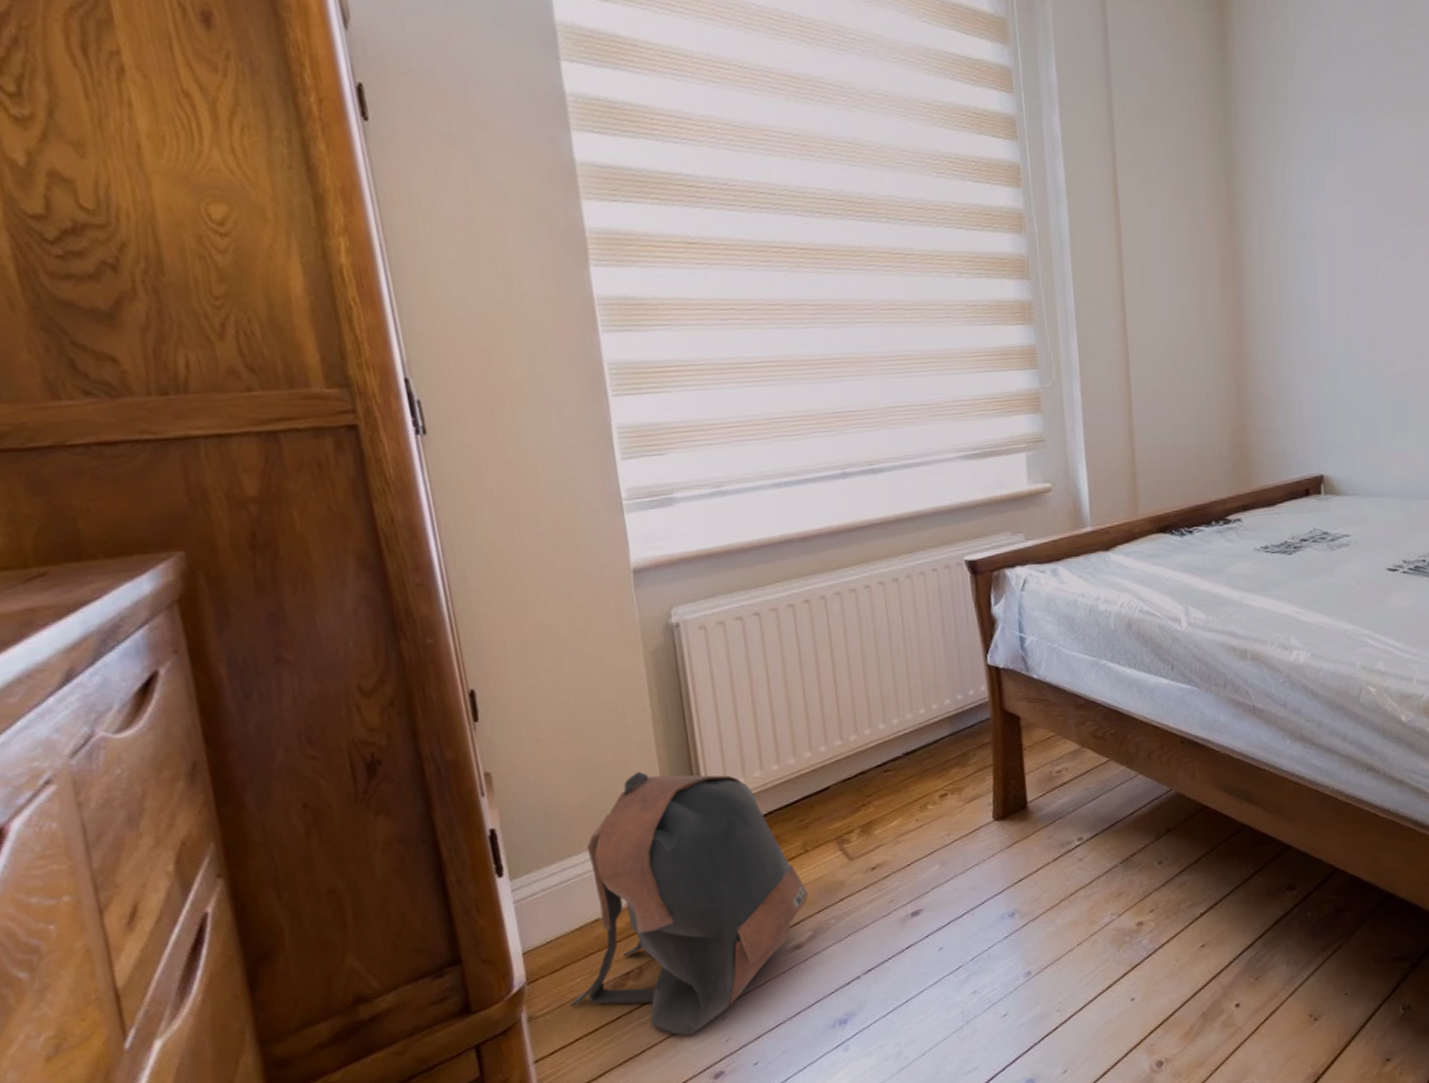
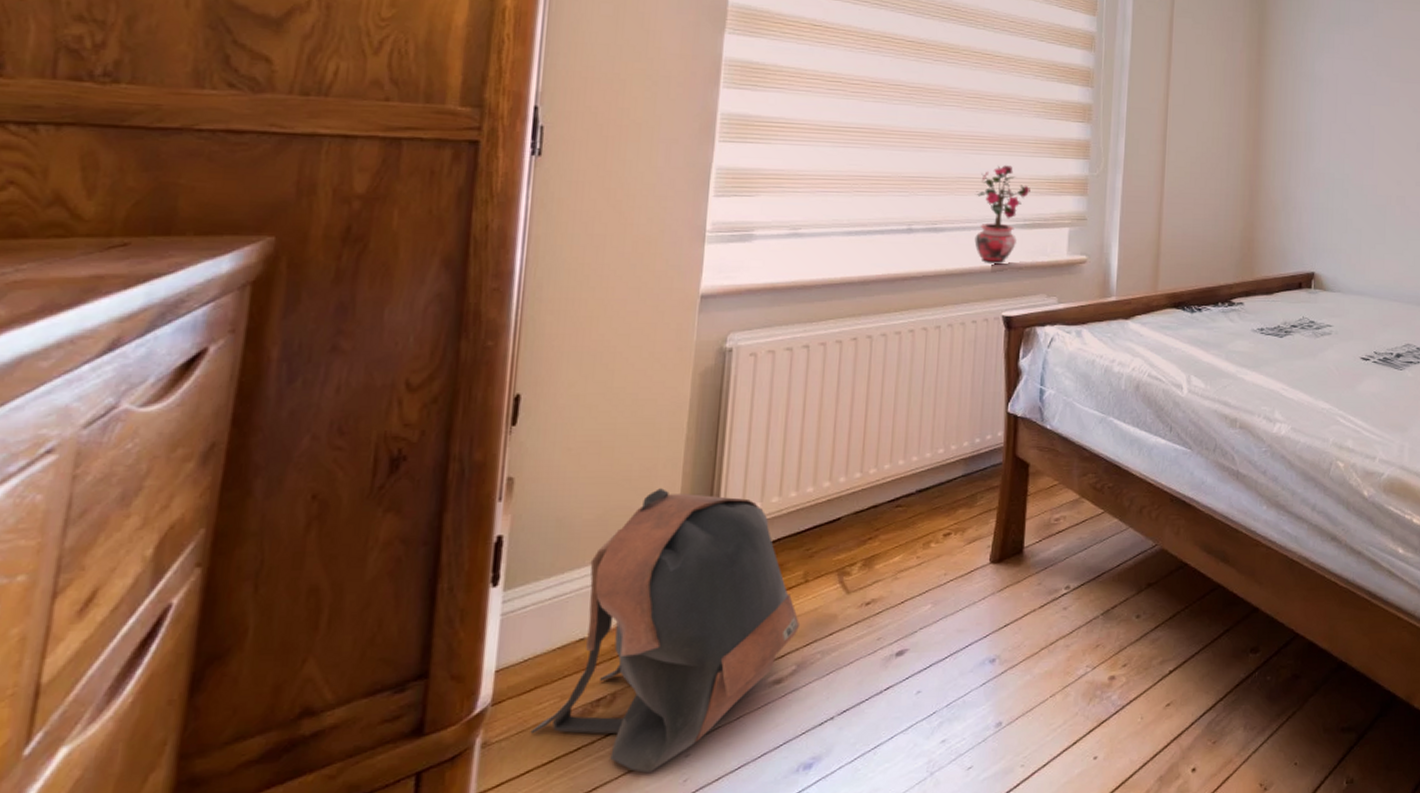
potted plant: none [912,386,975,504] -> present [974,165,1031,265]

